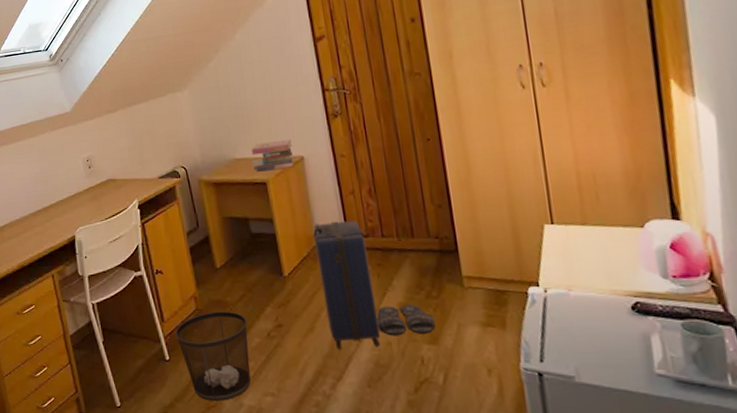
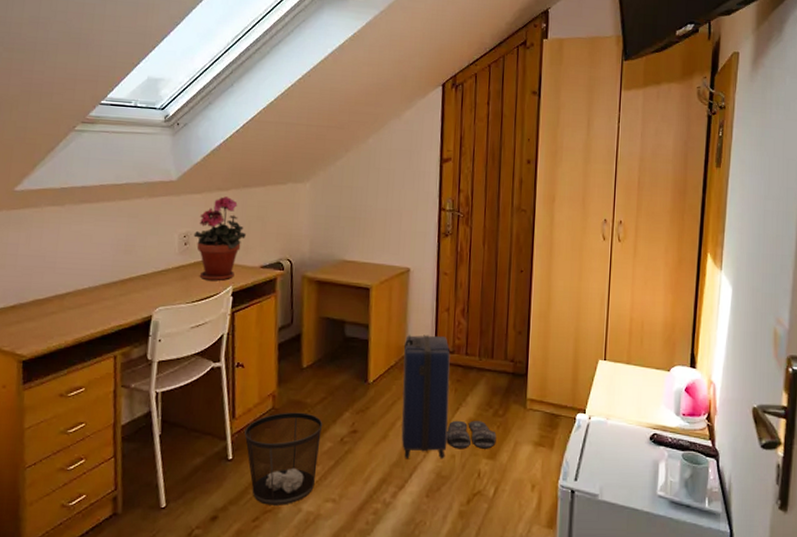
potted plant: none [94,117,140,198] -> present [193,196,246,282]
books: present [251,140,295,172] -> none [359,249,402,278]

